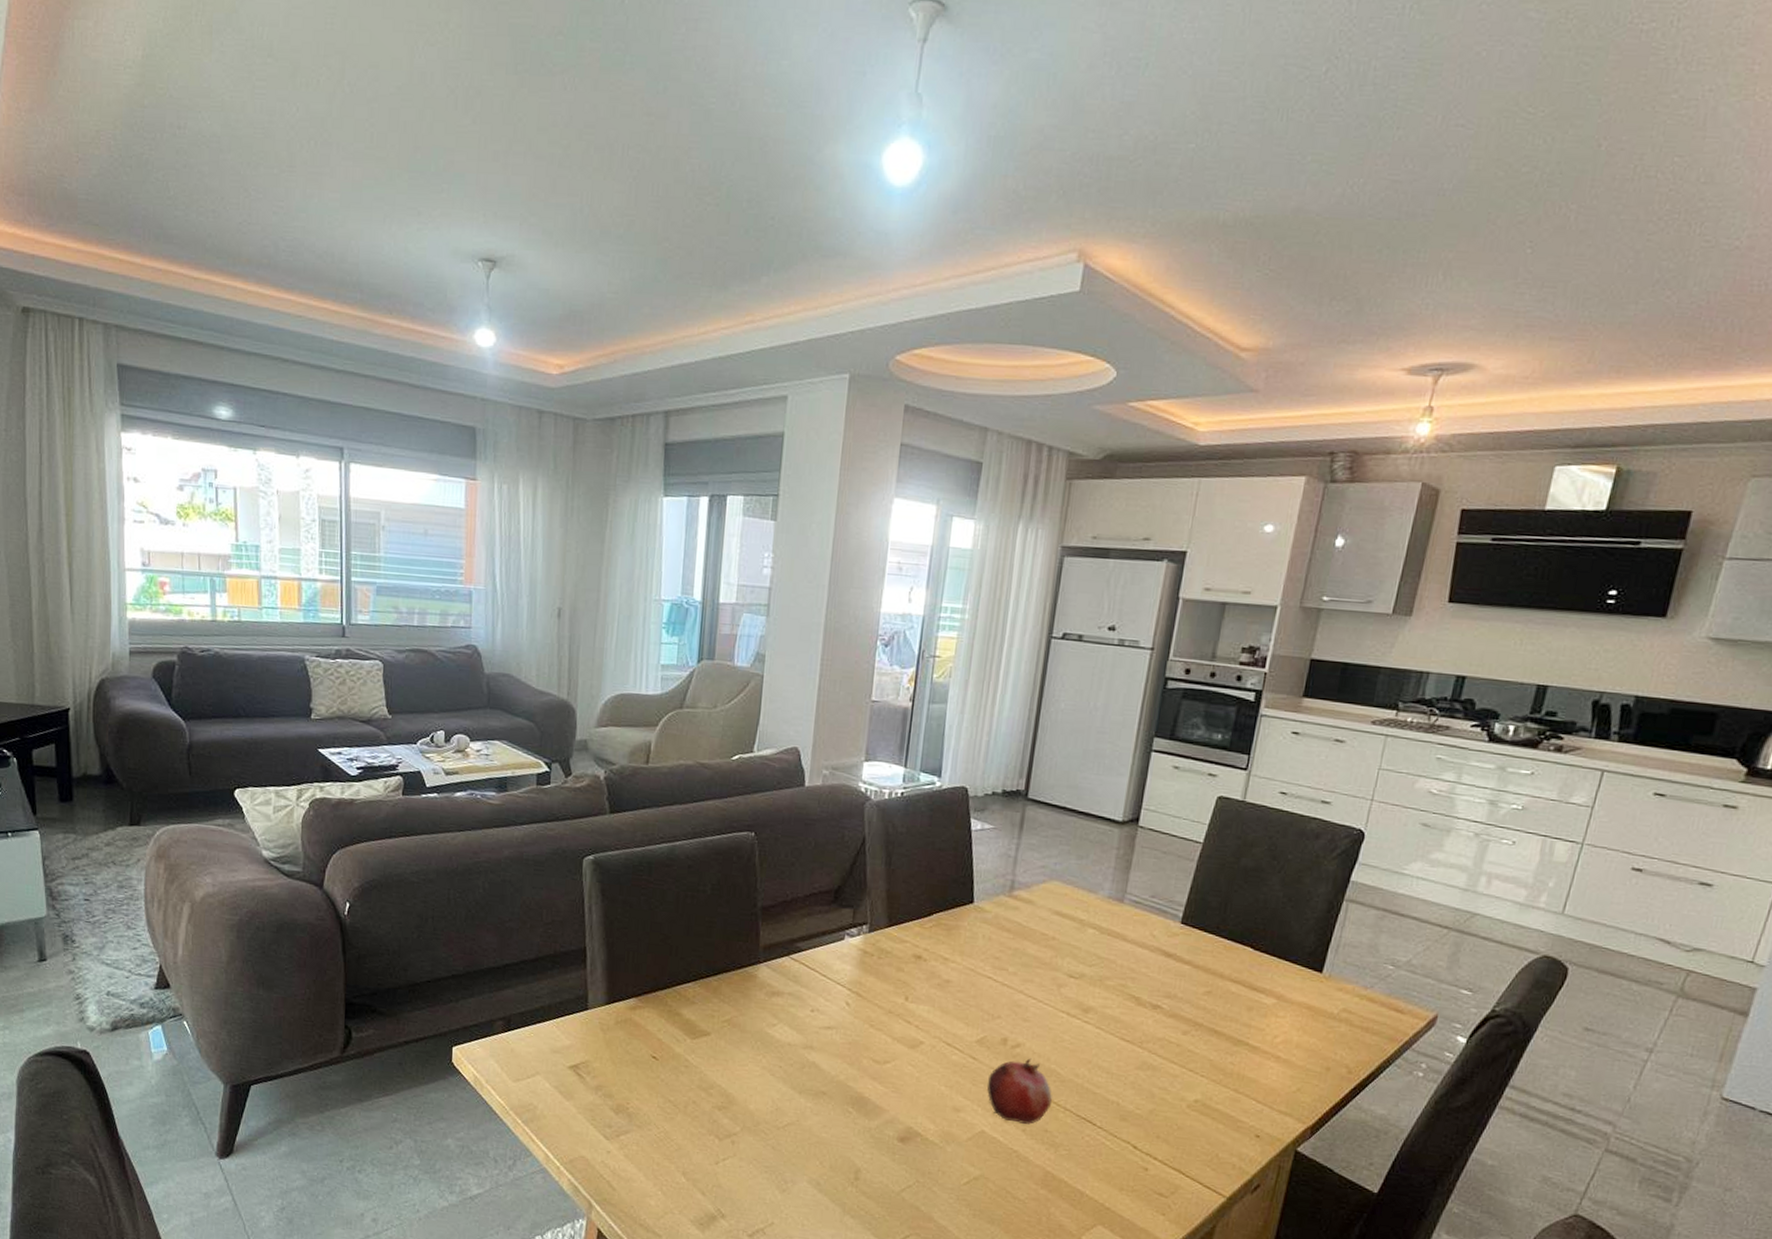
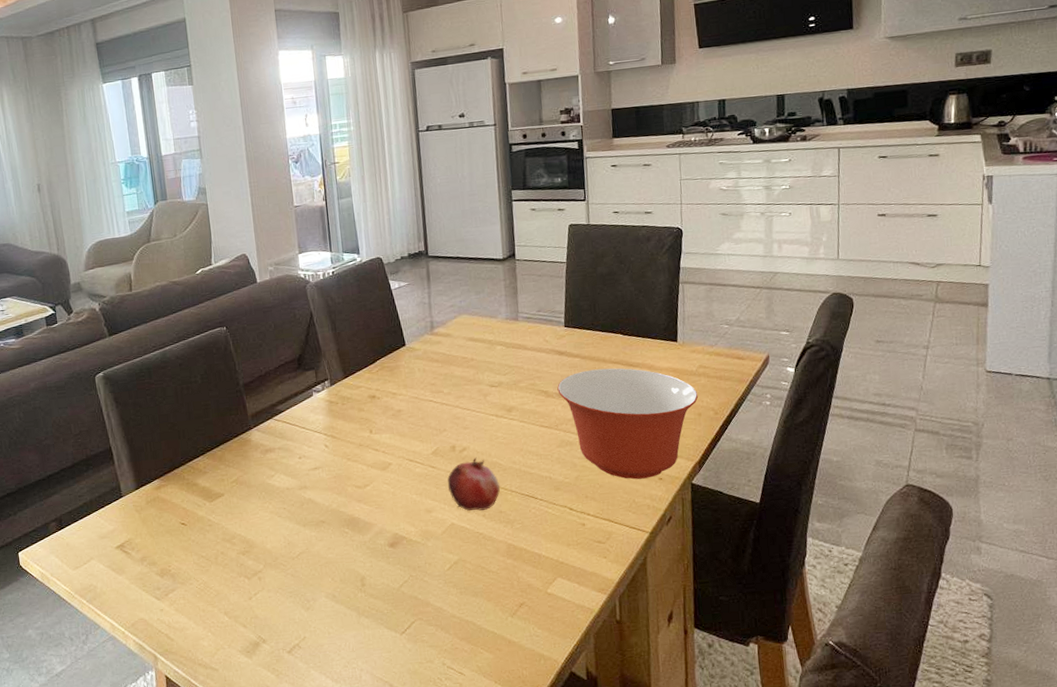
mixing bowl: none [1152,982,1333,1133] -> present [557,368,699,480]

